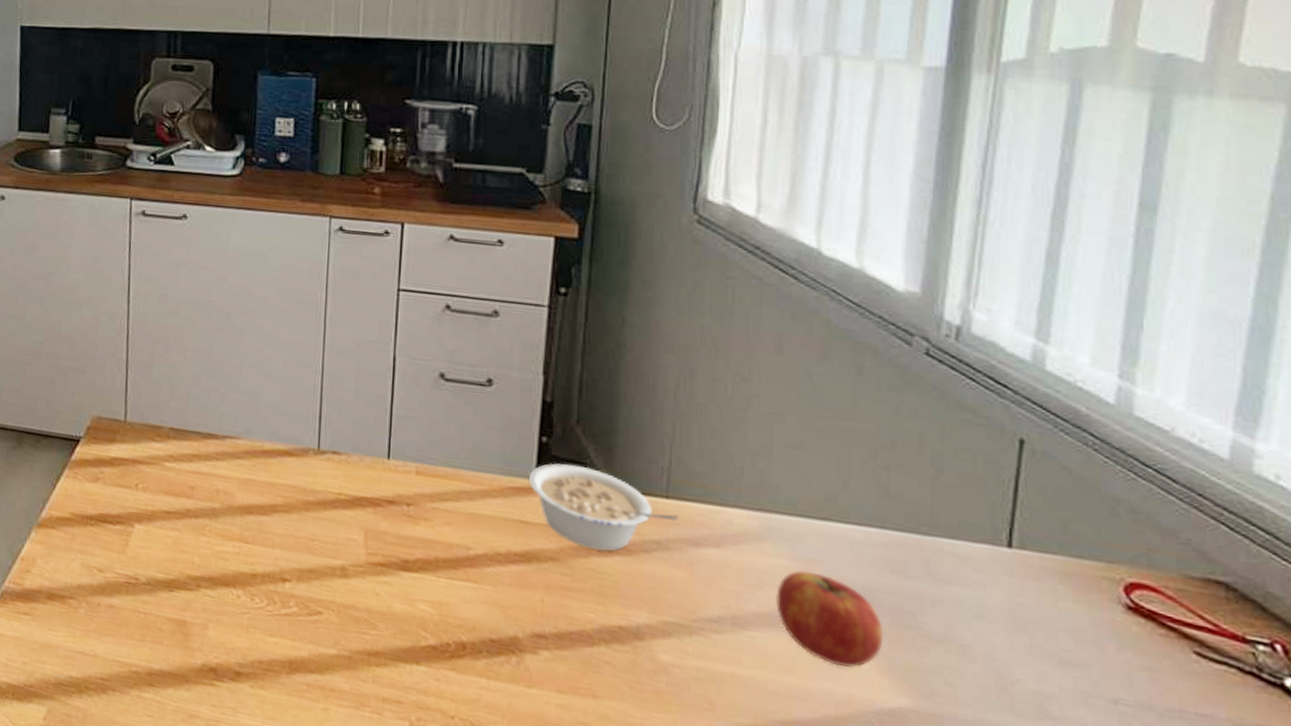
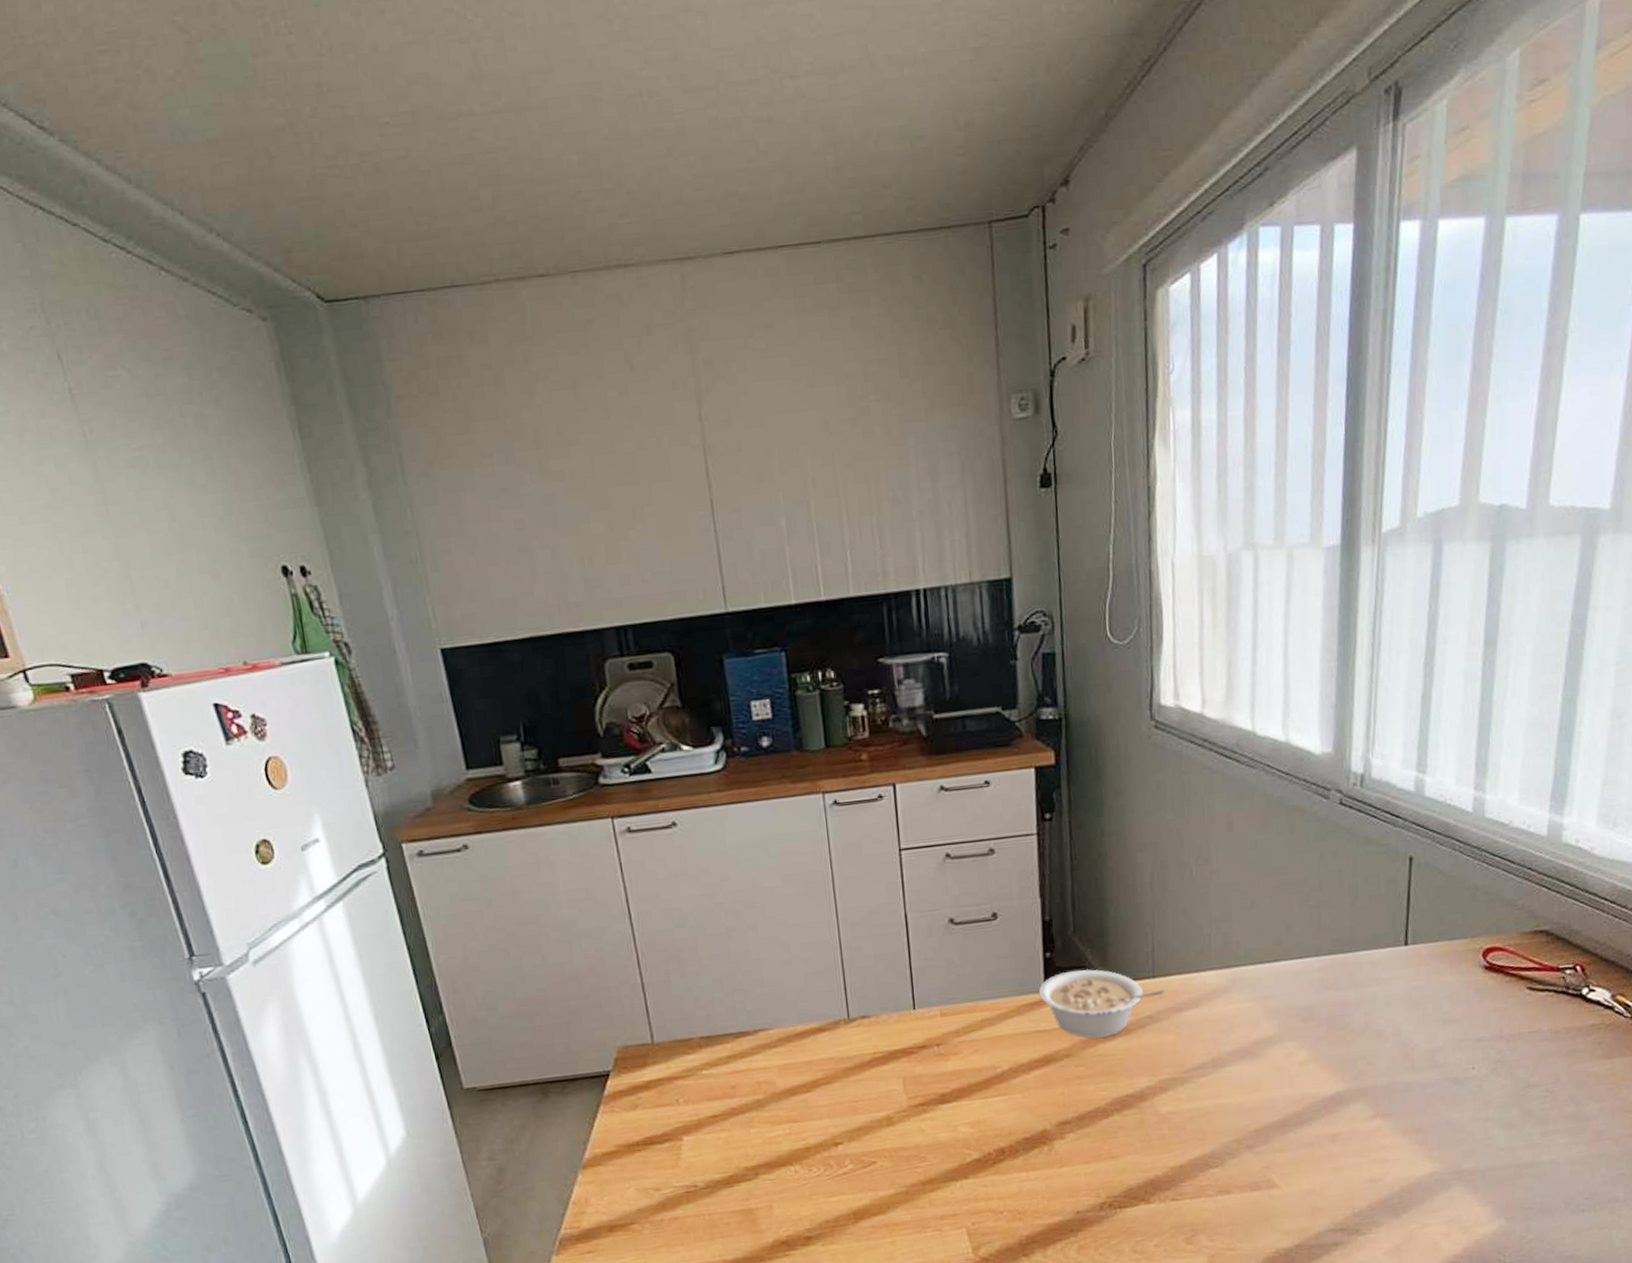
fruit: present [776,570,884,668] -> none [1244,1005,1324,1075]

